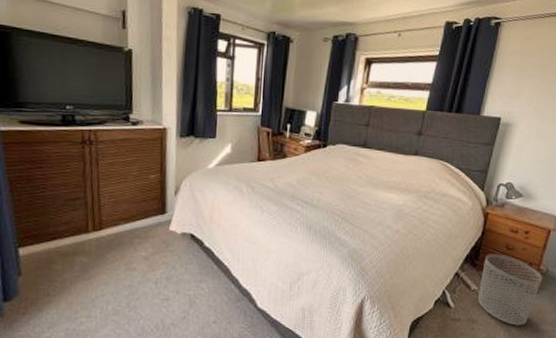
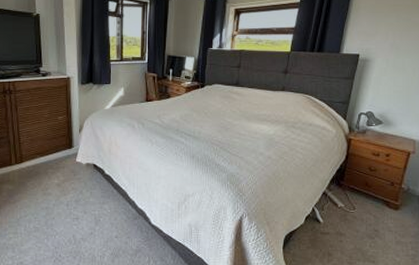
waste bin: present [477,254,543,326] -> none [344,175,404,239]

